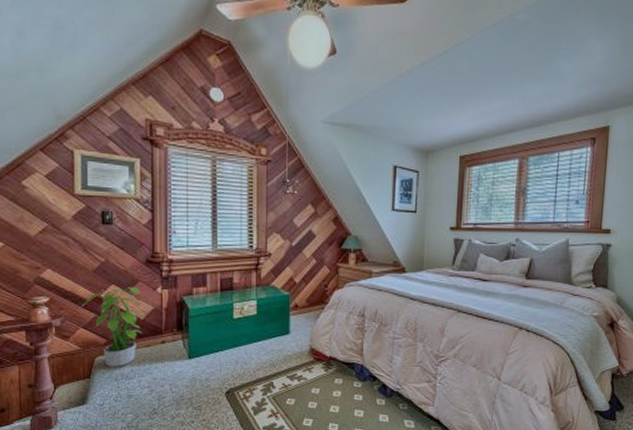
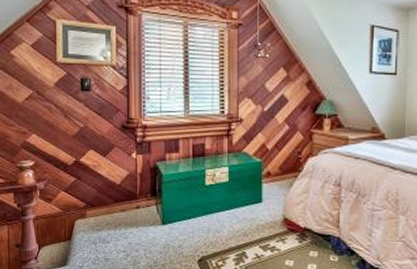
potted plant: present [82,286,143,367] -> none [63,151,119,230]

